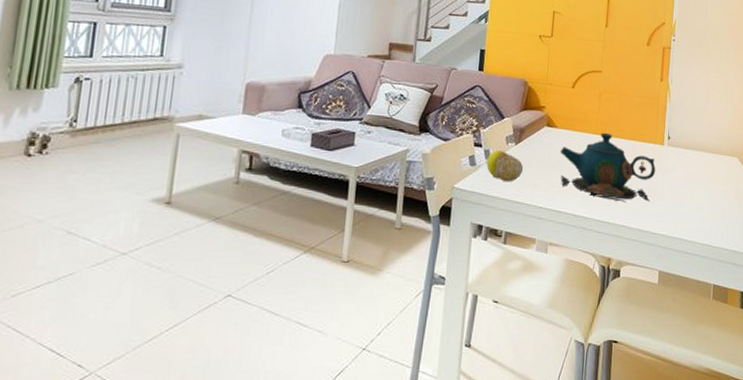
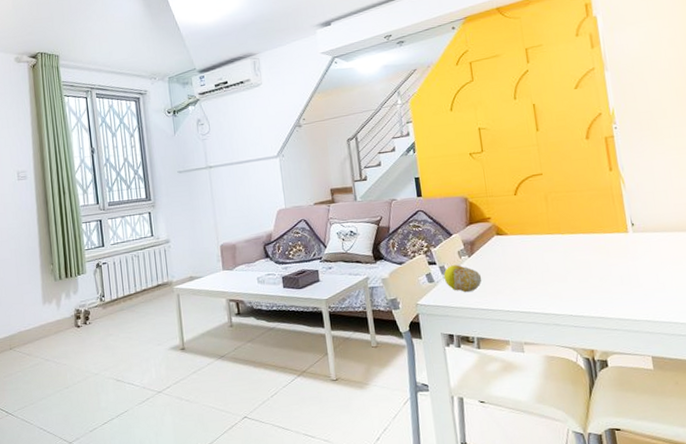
teapot: present [560,132,656,202] -> none [515,231,625,295]

